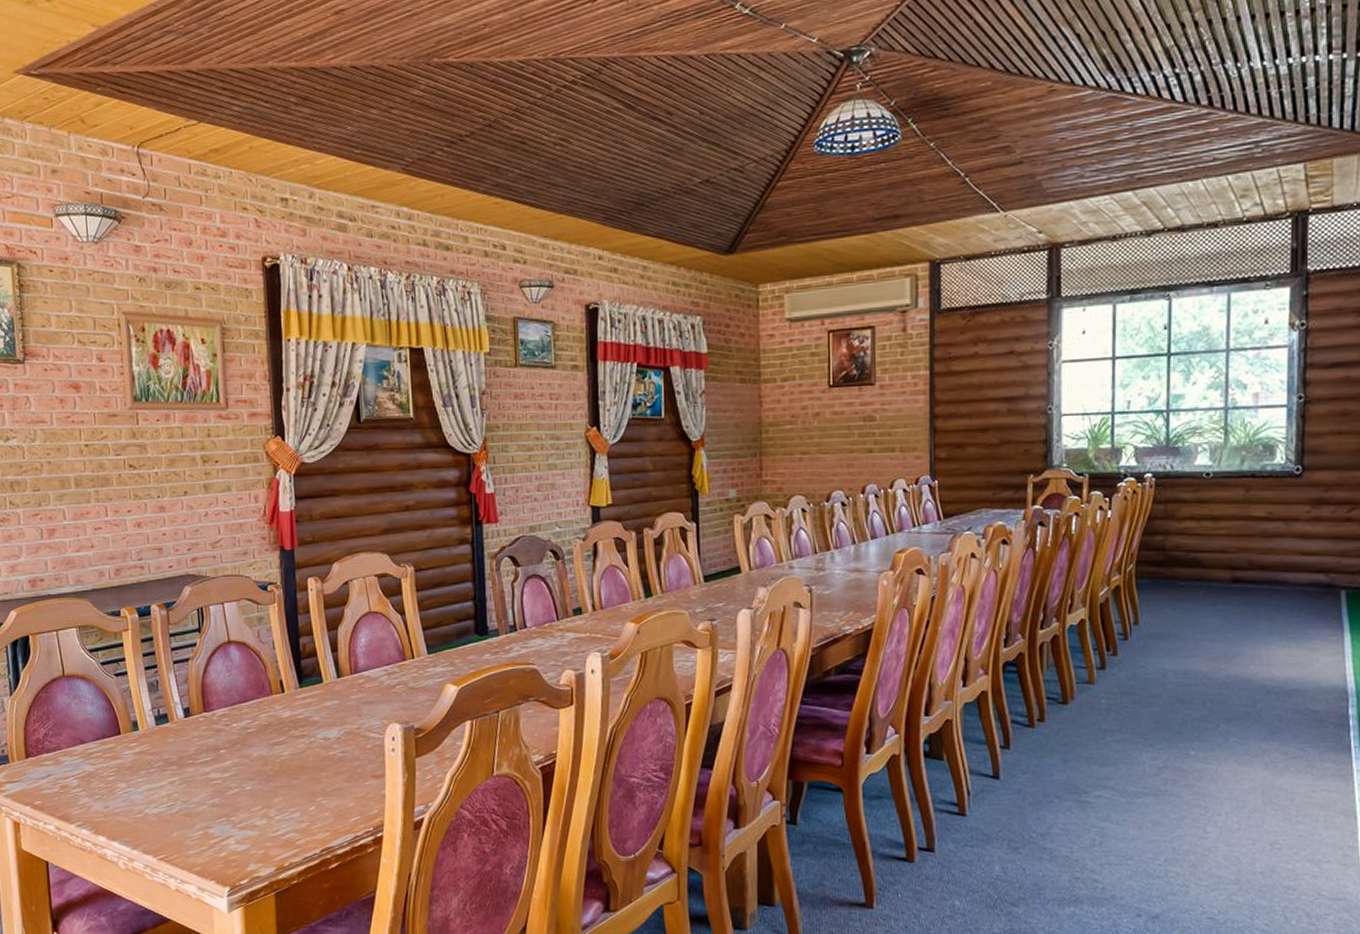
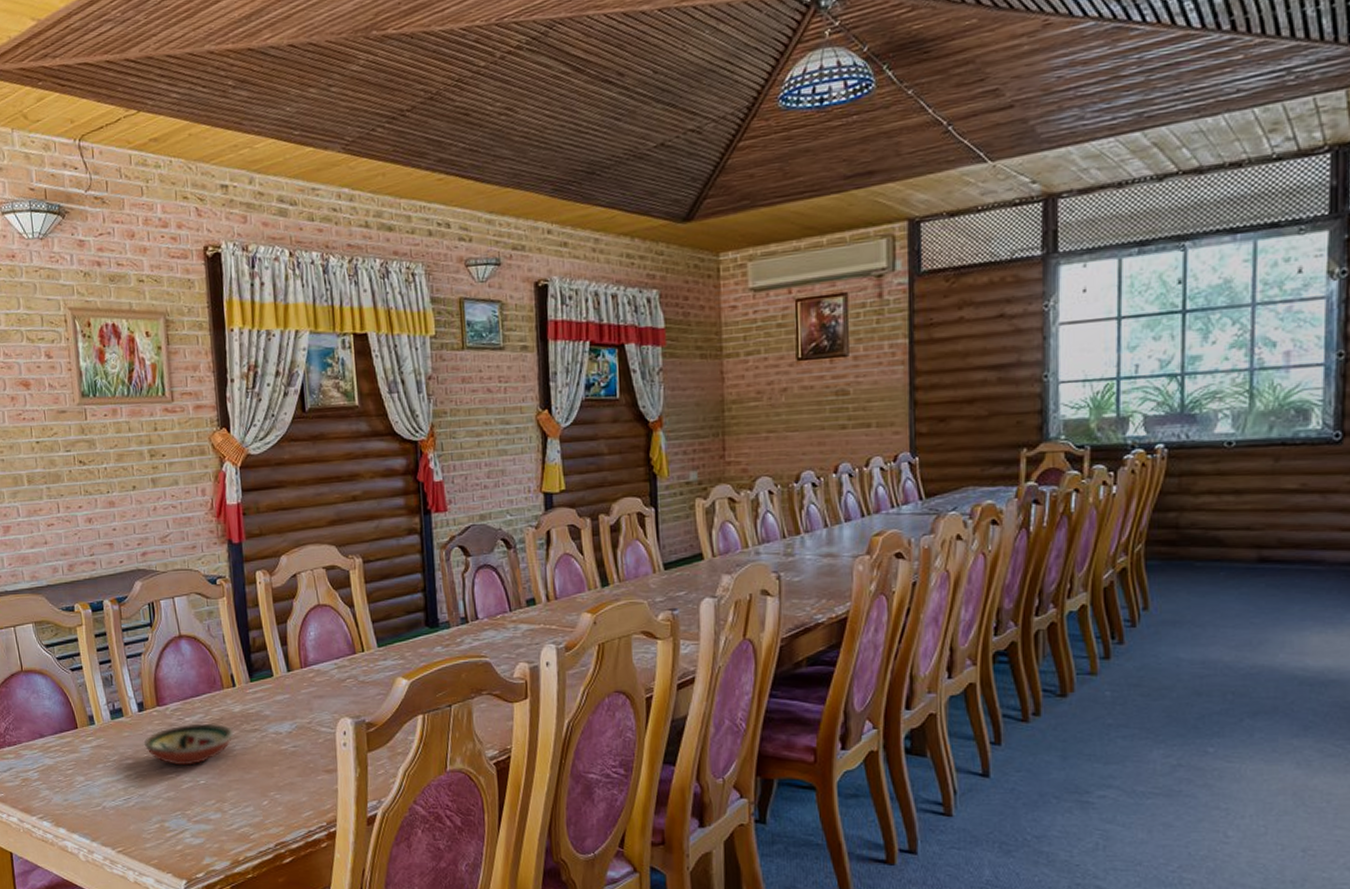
decorative bowl: none [189,728,282,772] -> present [143,723,234,766]

